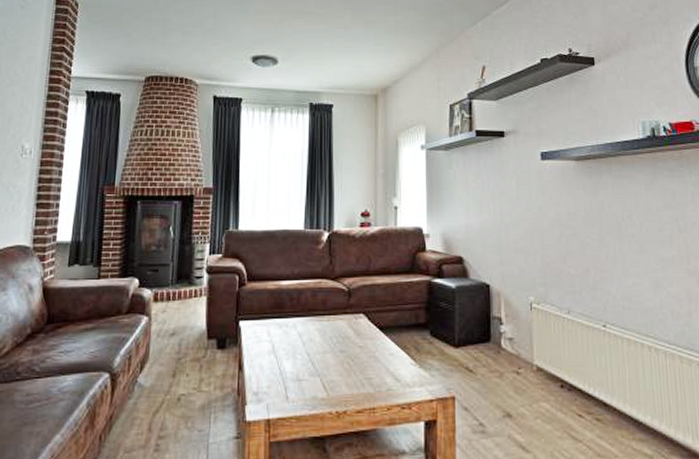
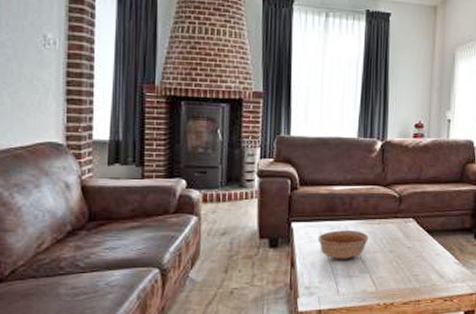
bowl: none [265,329,318,362] -> present [317,230,369,260]

